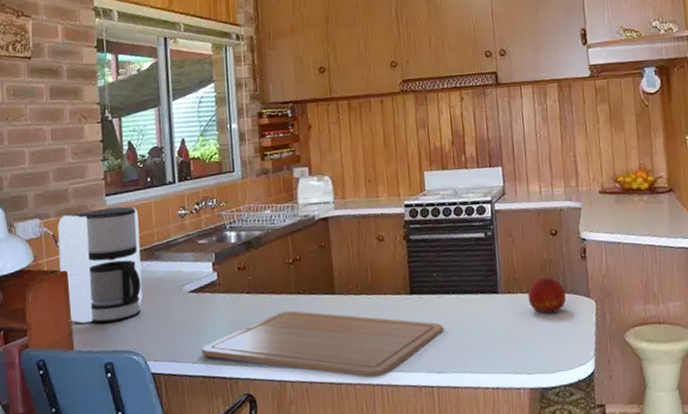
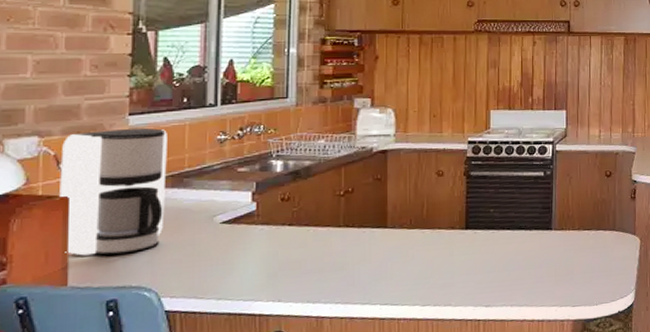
chopping board: present [201,310,443,378] -> none [229,244,495,313]
fruit: present [528,277,567,315] -> none [579,215,614,251]

